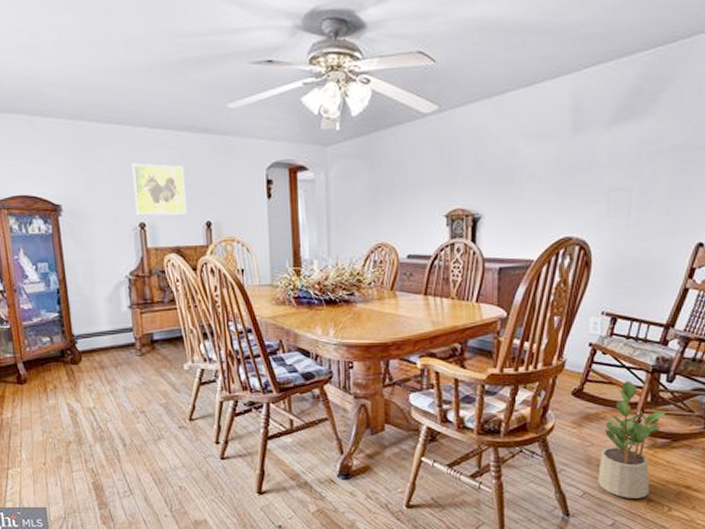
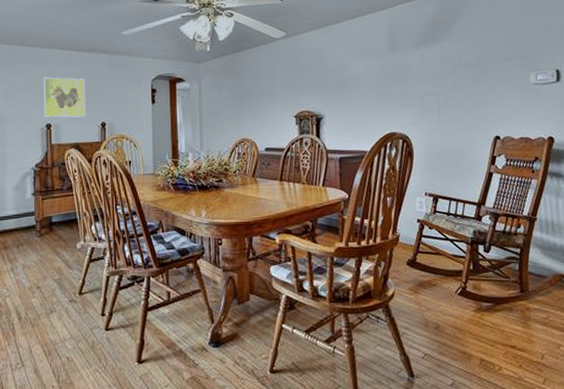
potted plant: present [598,381,665,498] -> none [435,251,486,359]

